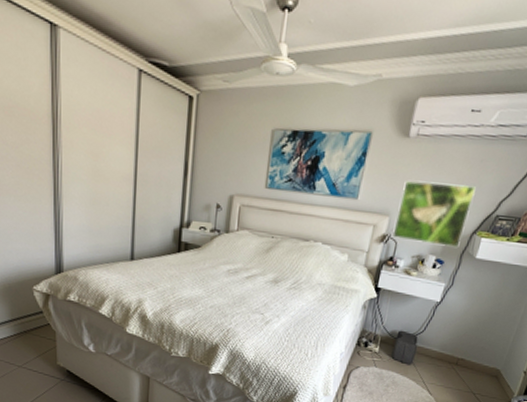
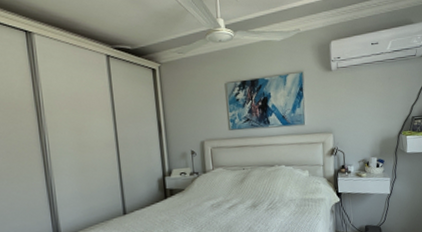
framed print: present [391,181,476,247] -> none [337,97,392,150]

